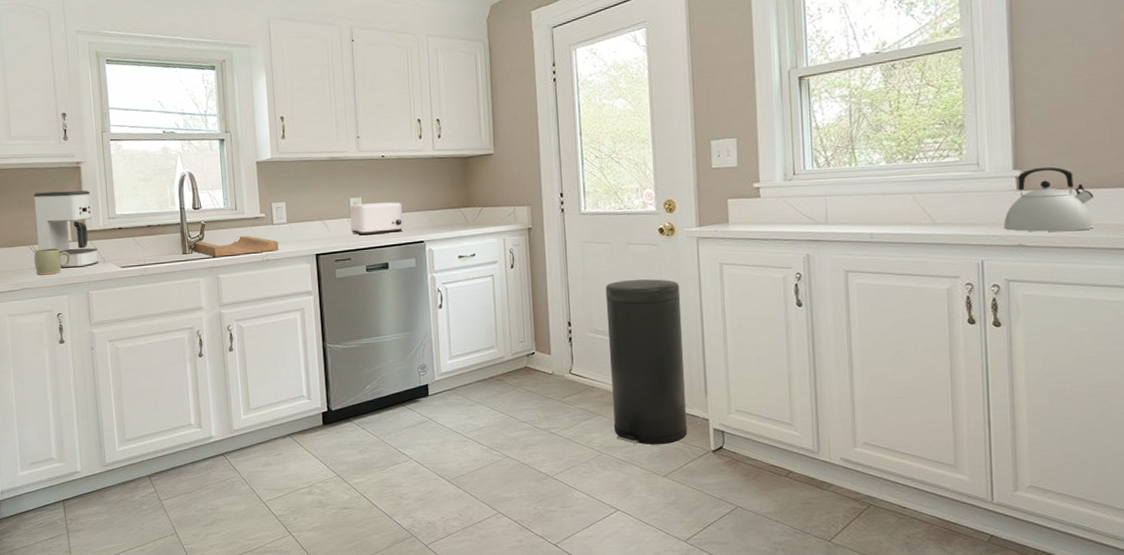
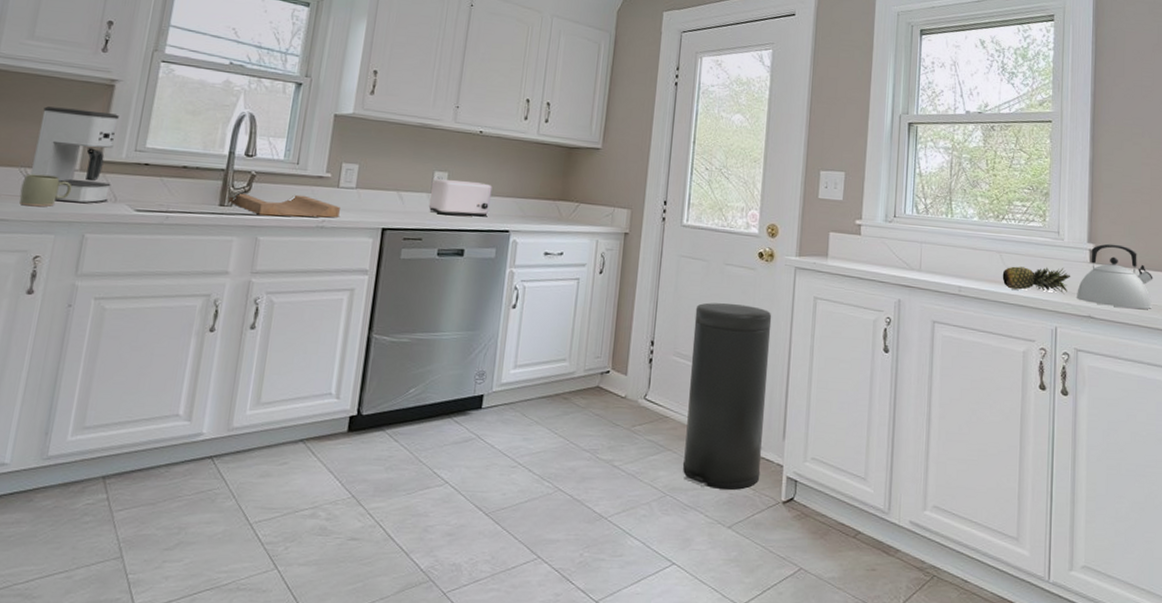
fruit: none [917,199,996,229] -> present [1002,266,1071,293]

